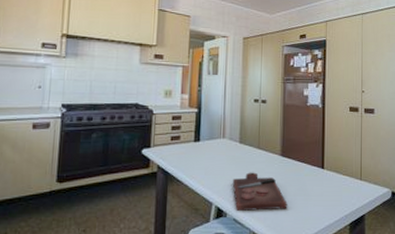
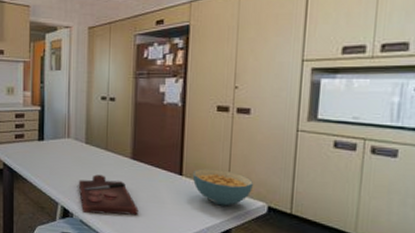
cereal bowl: none [332,162,379,194] -> present [192,168,253,206]

